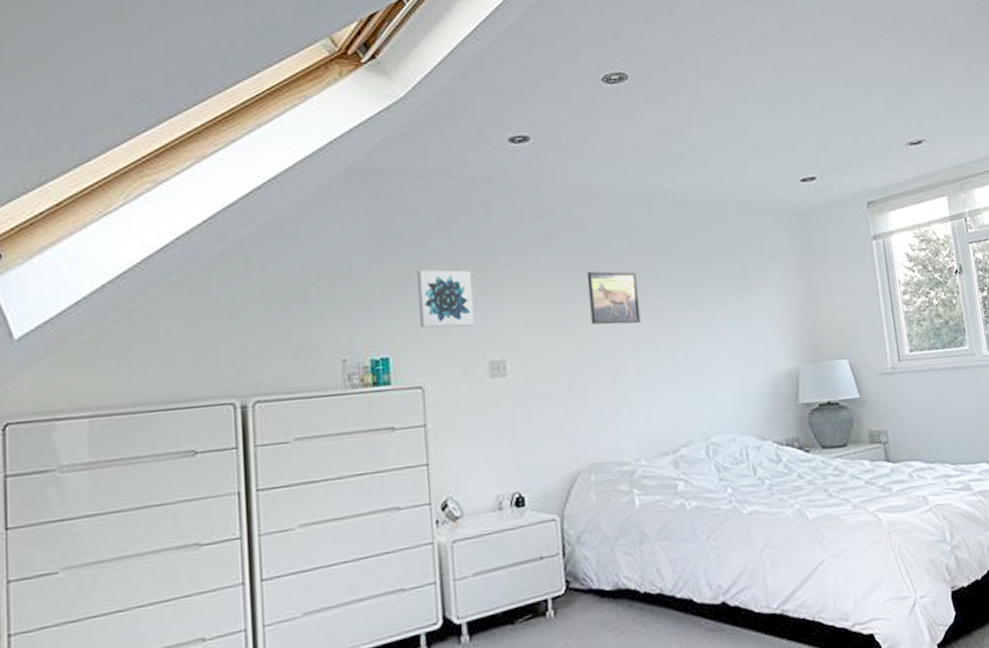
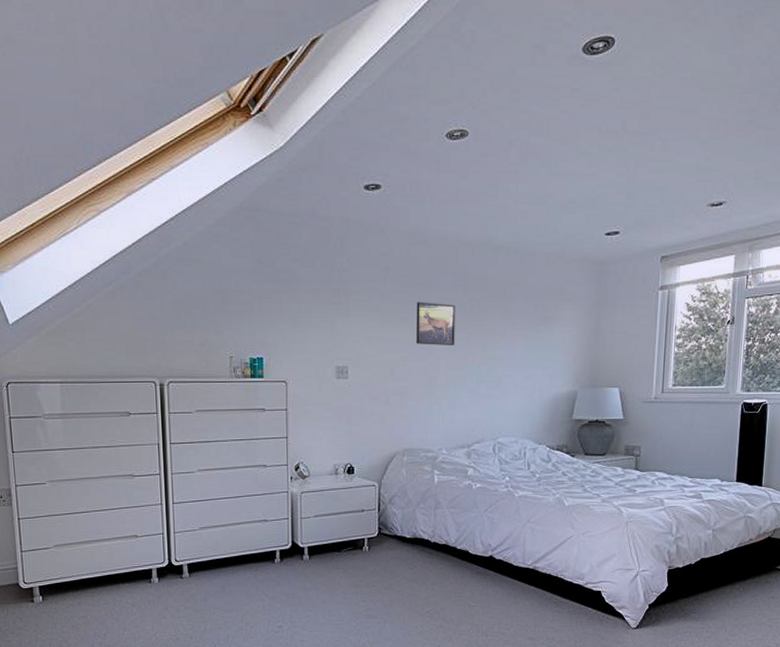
wall art: present [417,269,476,328] -> none [286,292,328,338]

